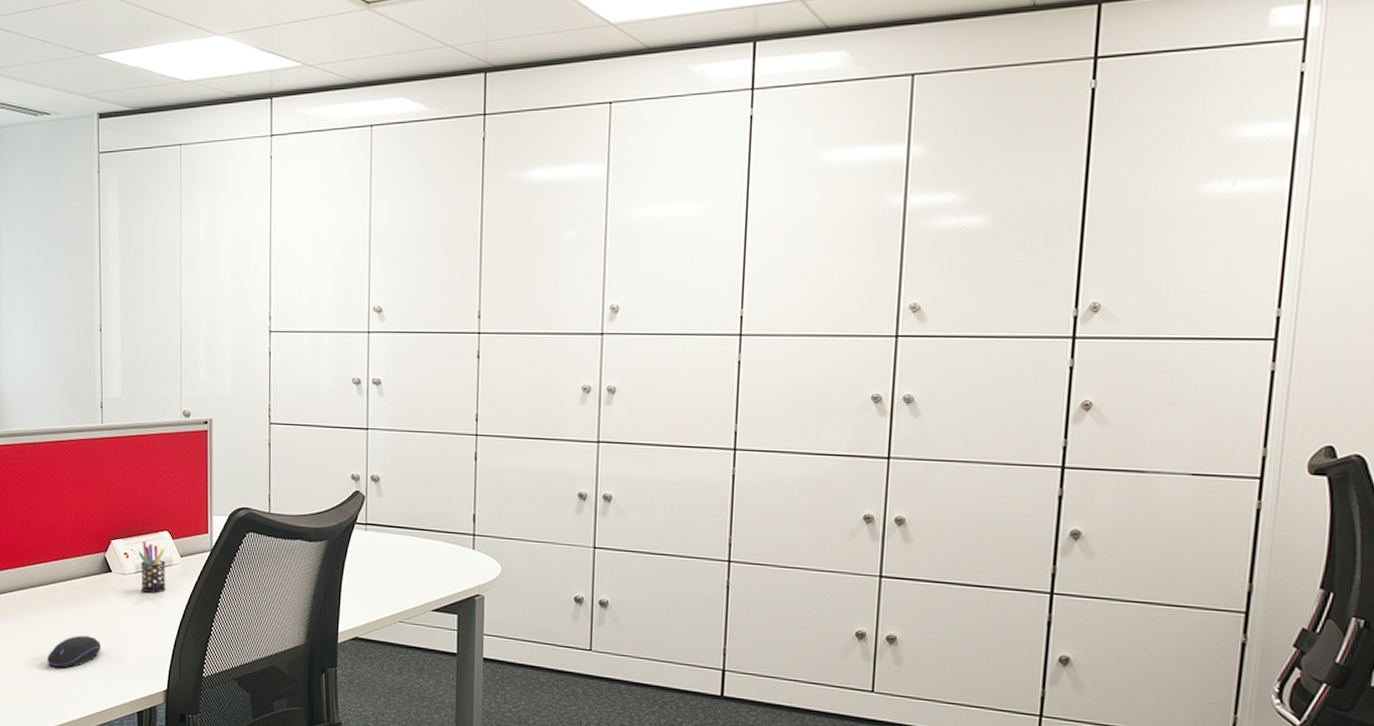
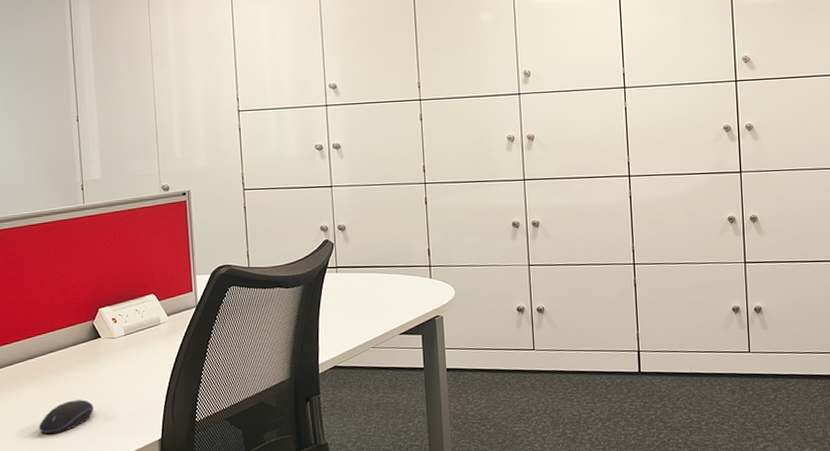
pen holder: present [138,541,166,593] -> none [126,305,155,352]

